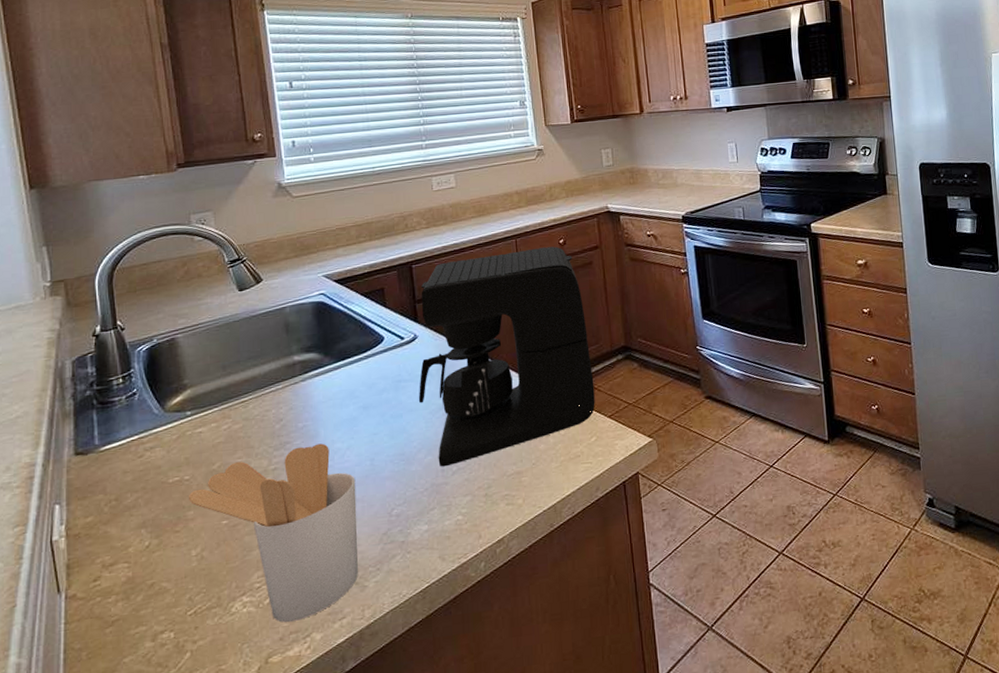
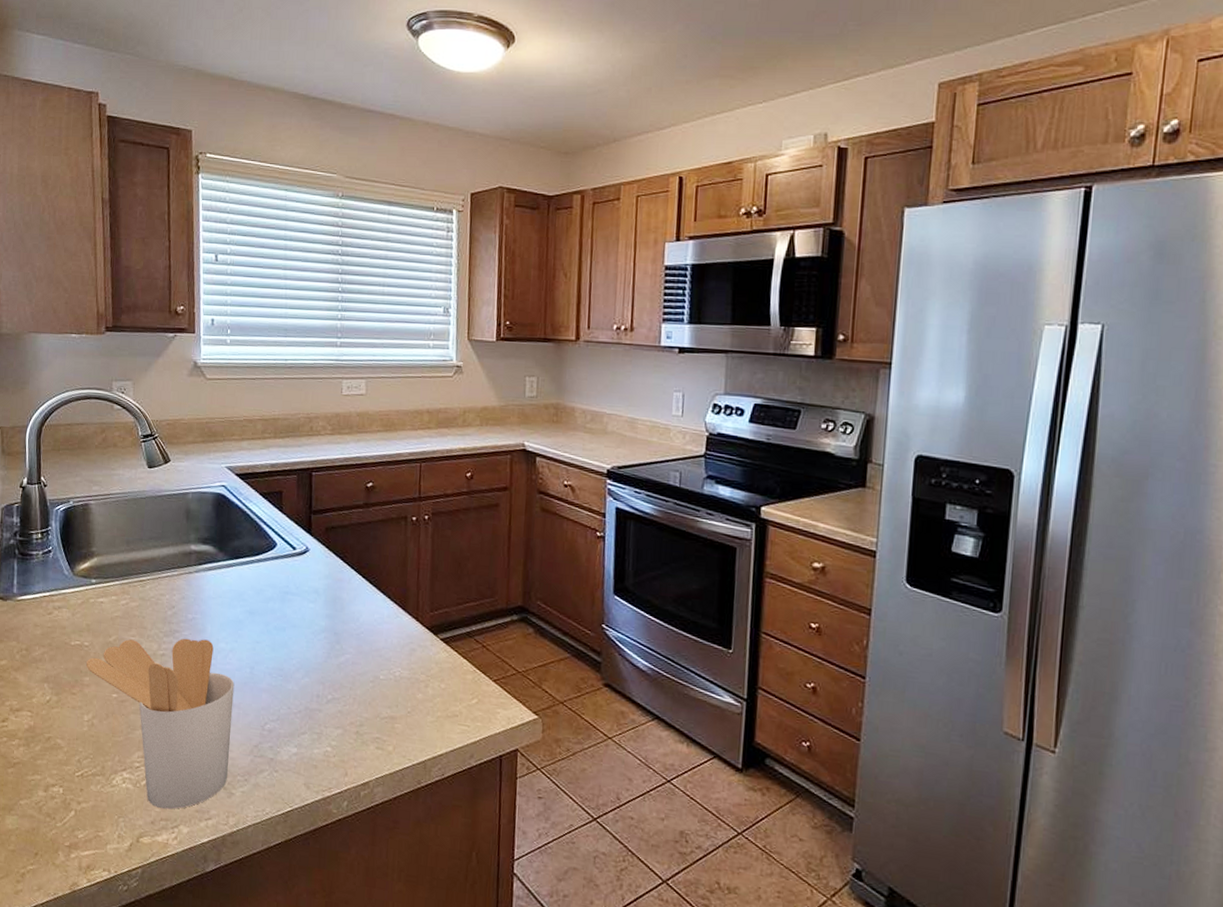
coffee maker: present [418,246,595,467] -> none [302,475,484,693]

